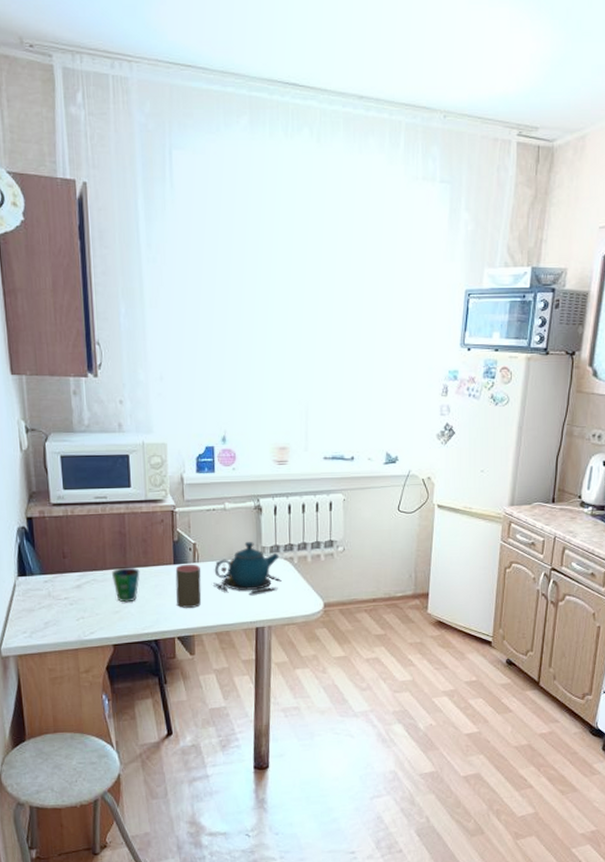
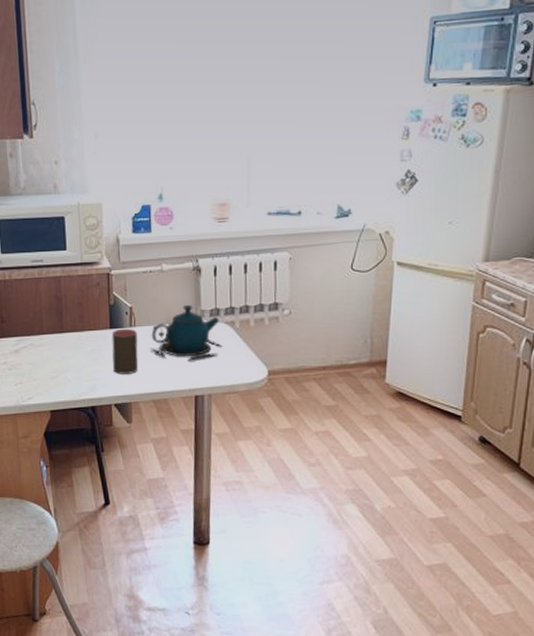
cup: present [111,567,140,603] -> none [48,331,76,368]

